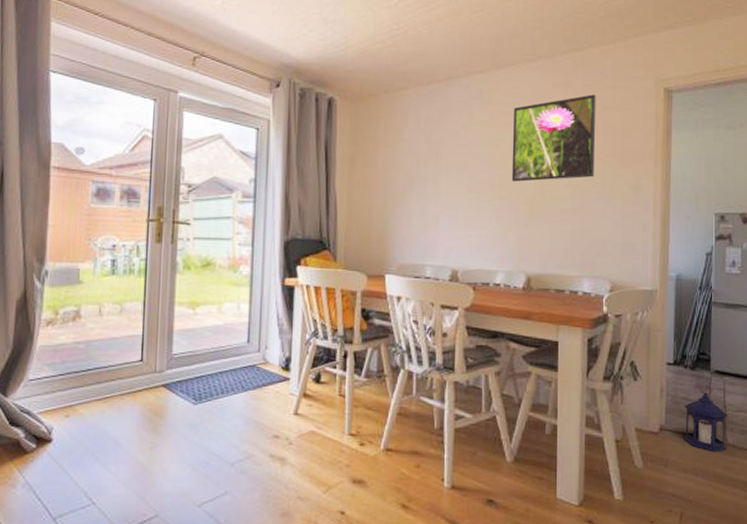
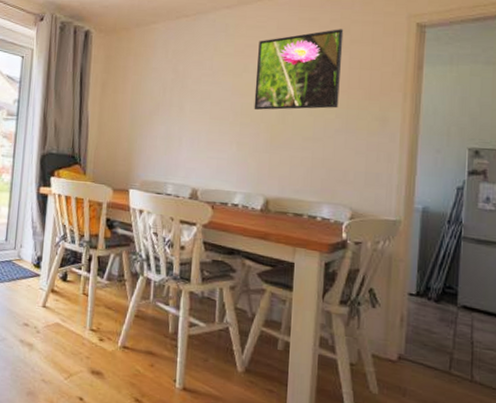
lantern: present [684,385,727,453] -> none [424,319,475,388]

